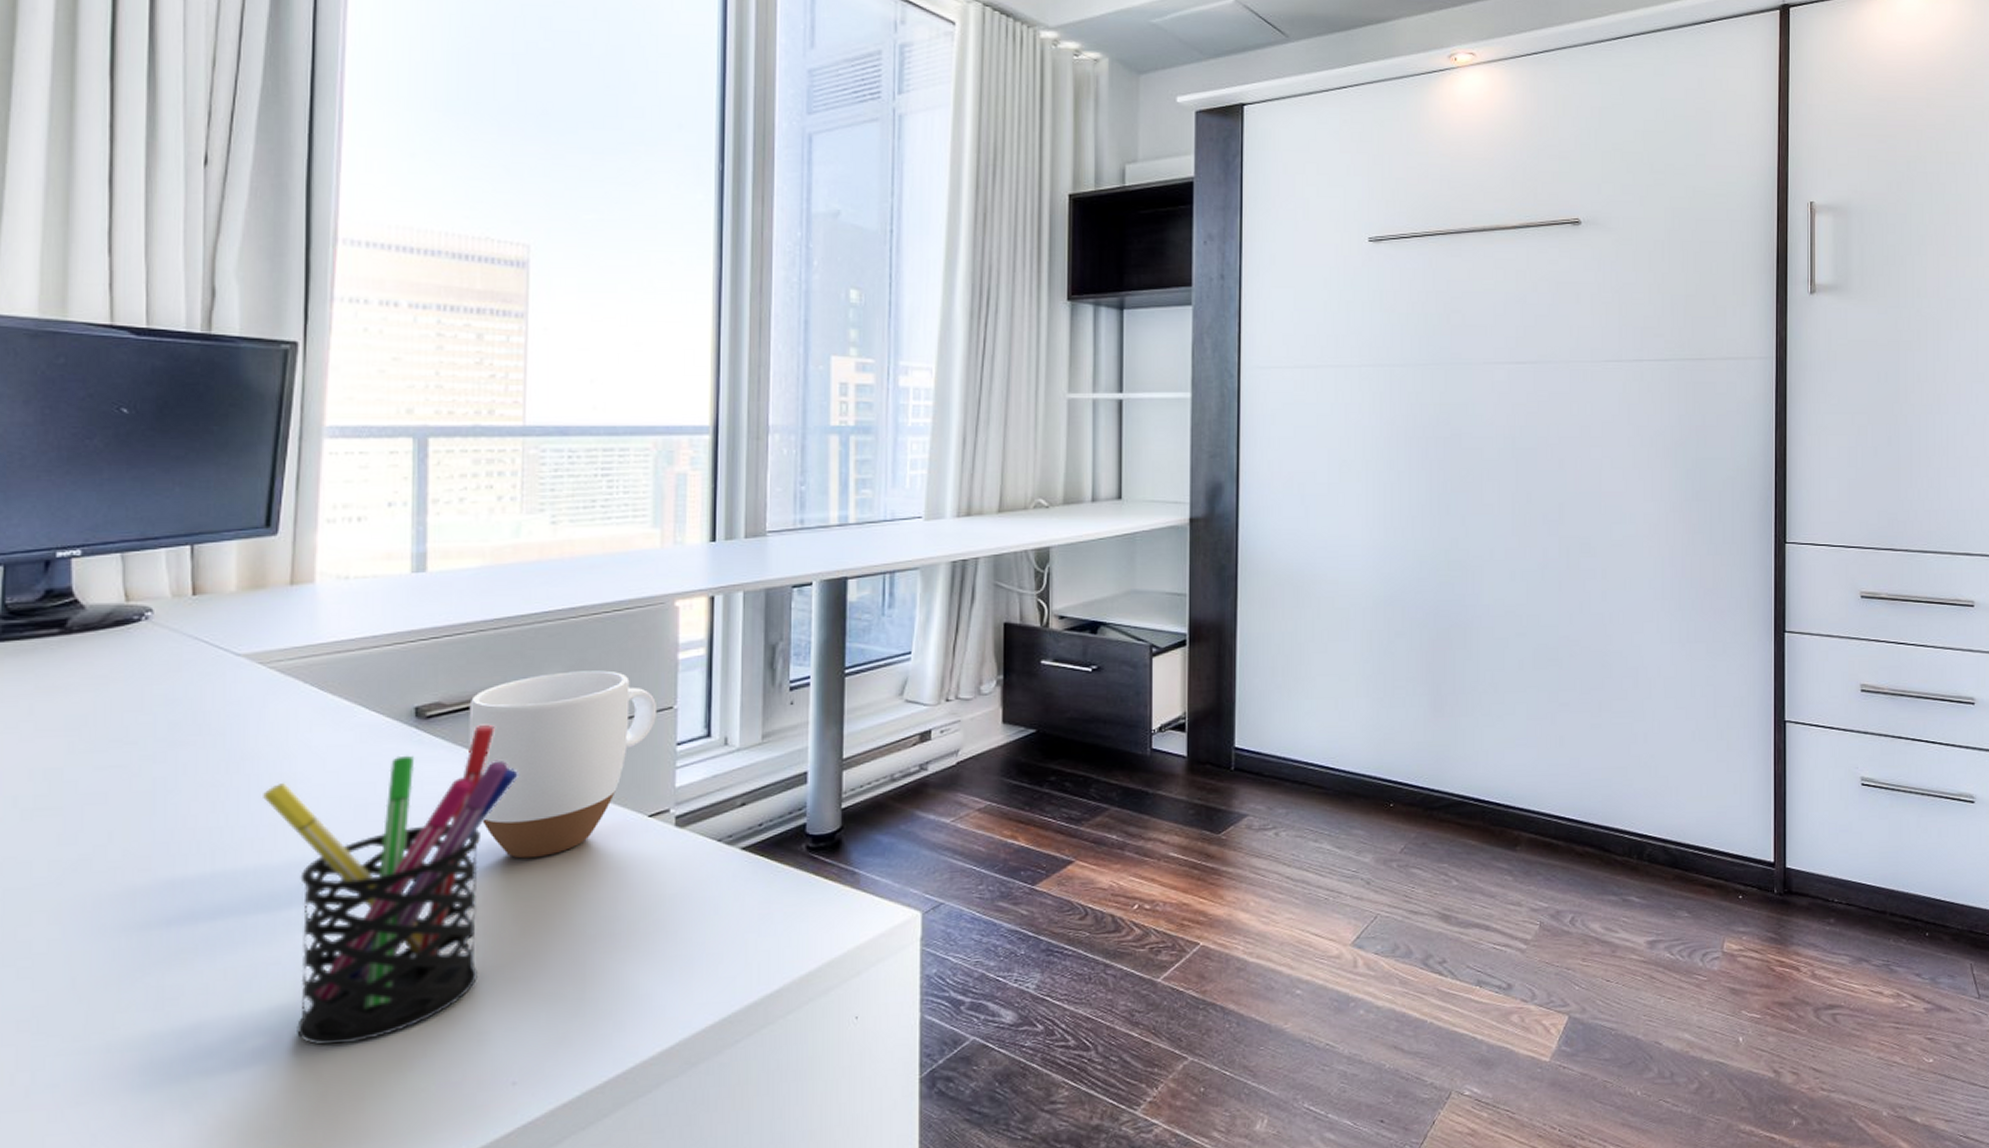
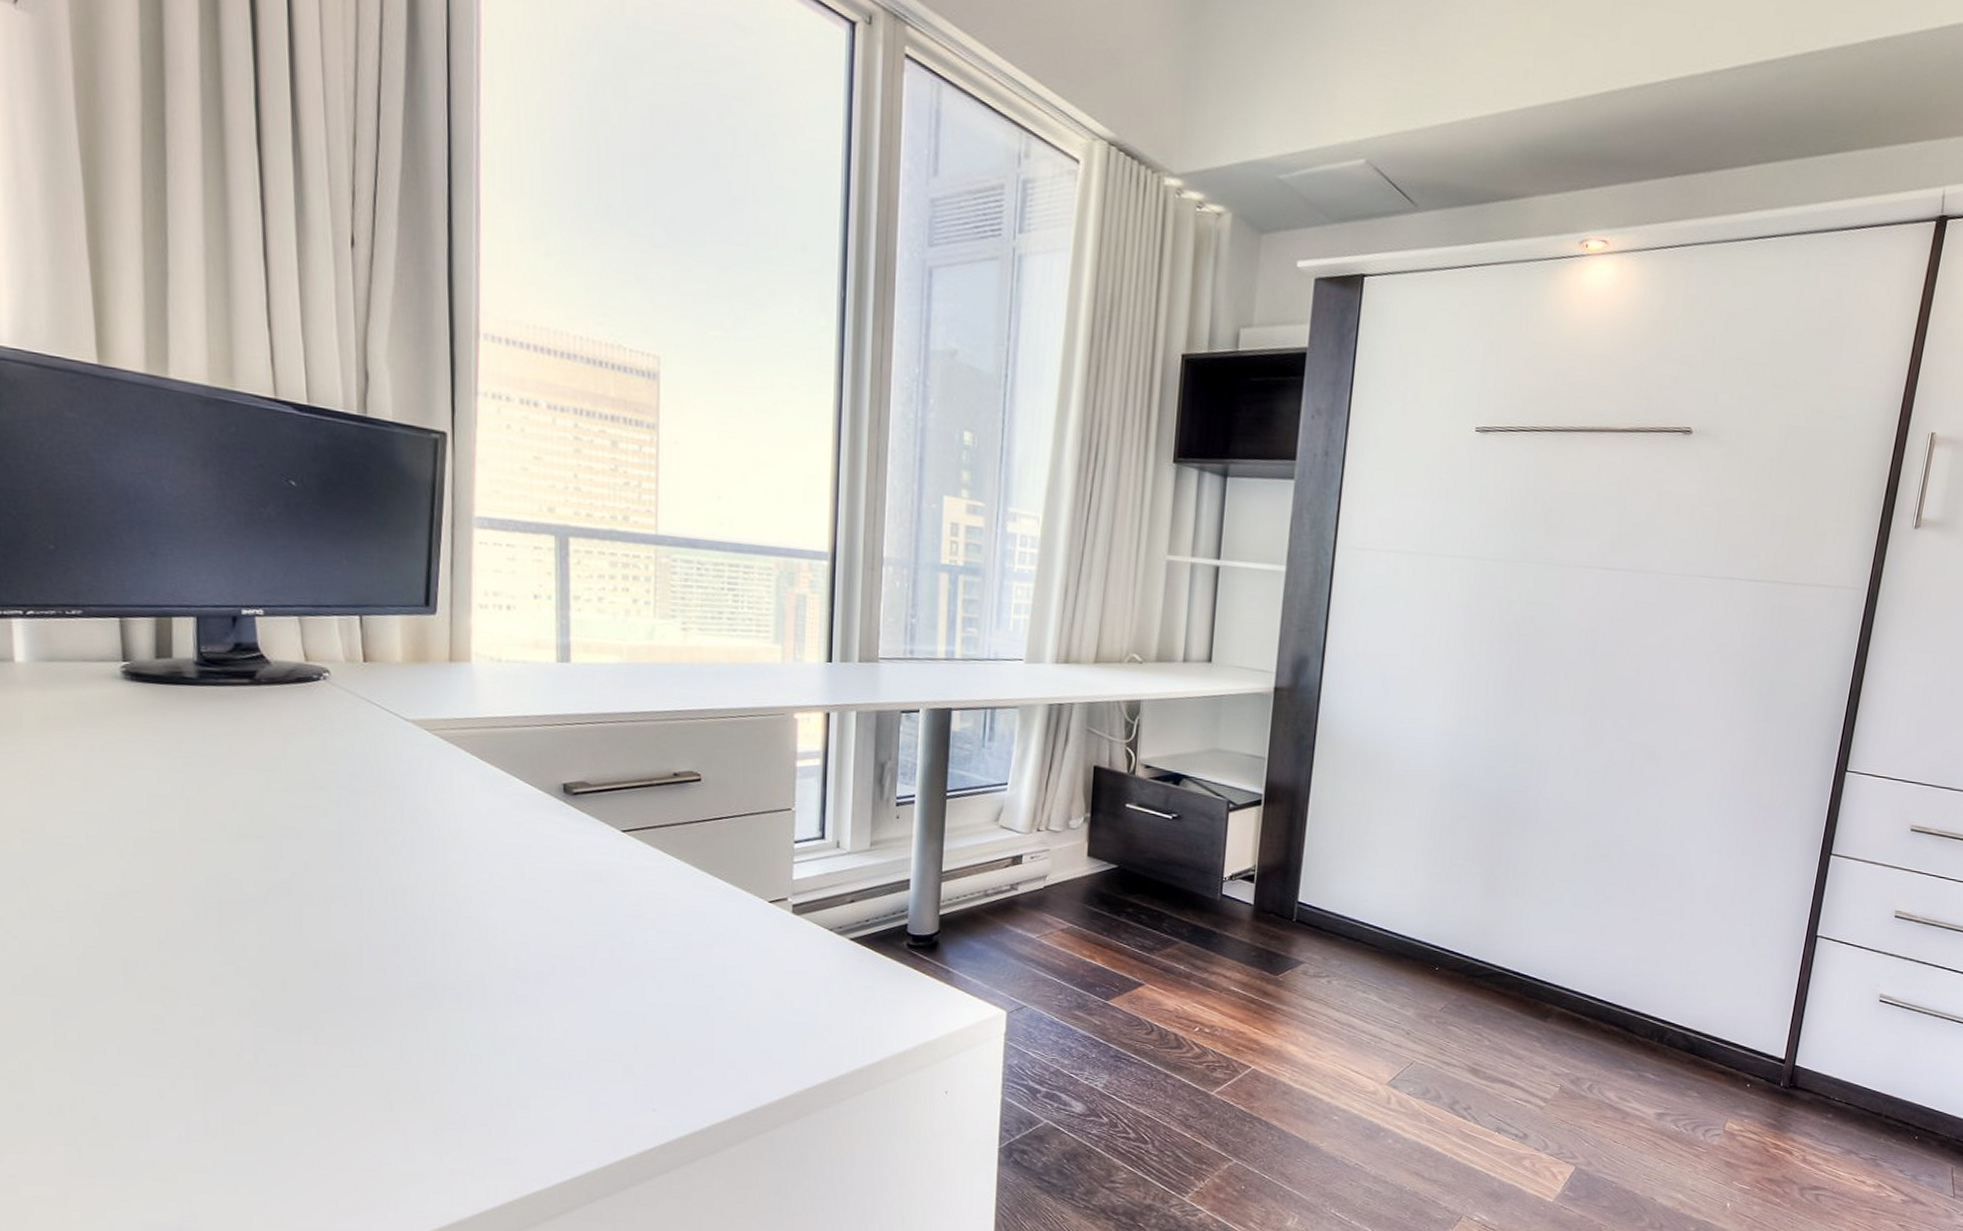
pen holder: present [263,725,520,1046] -> none [434,806,656,1062]
mug: present [469,670,658,859] -> none [611,767,778,927]

